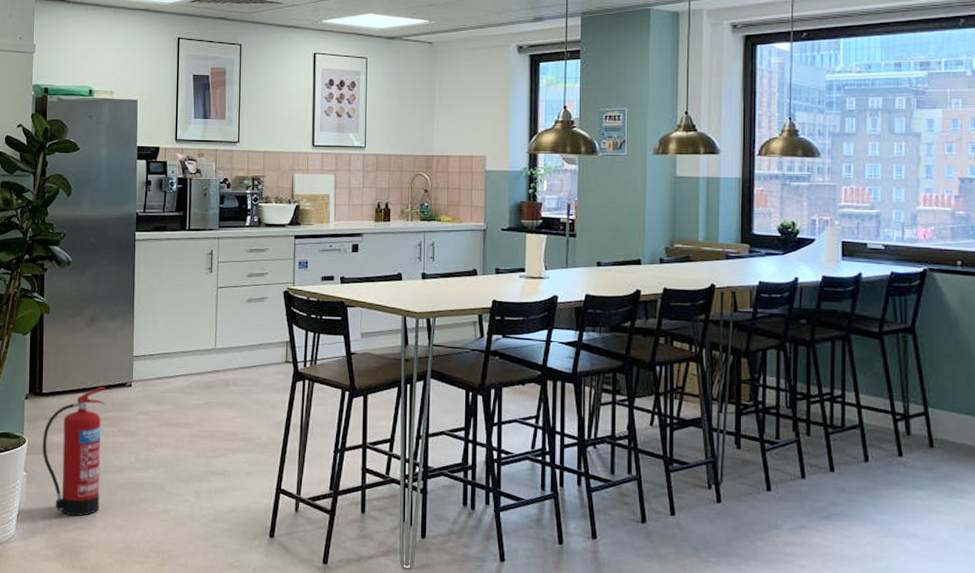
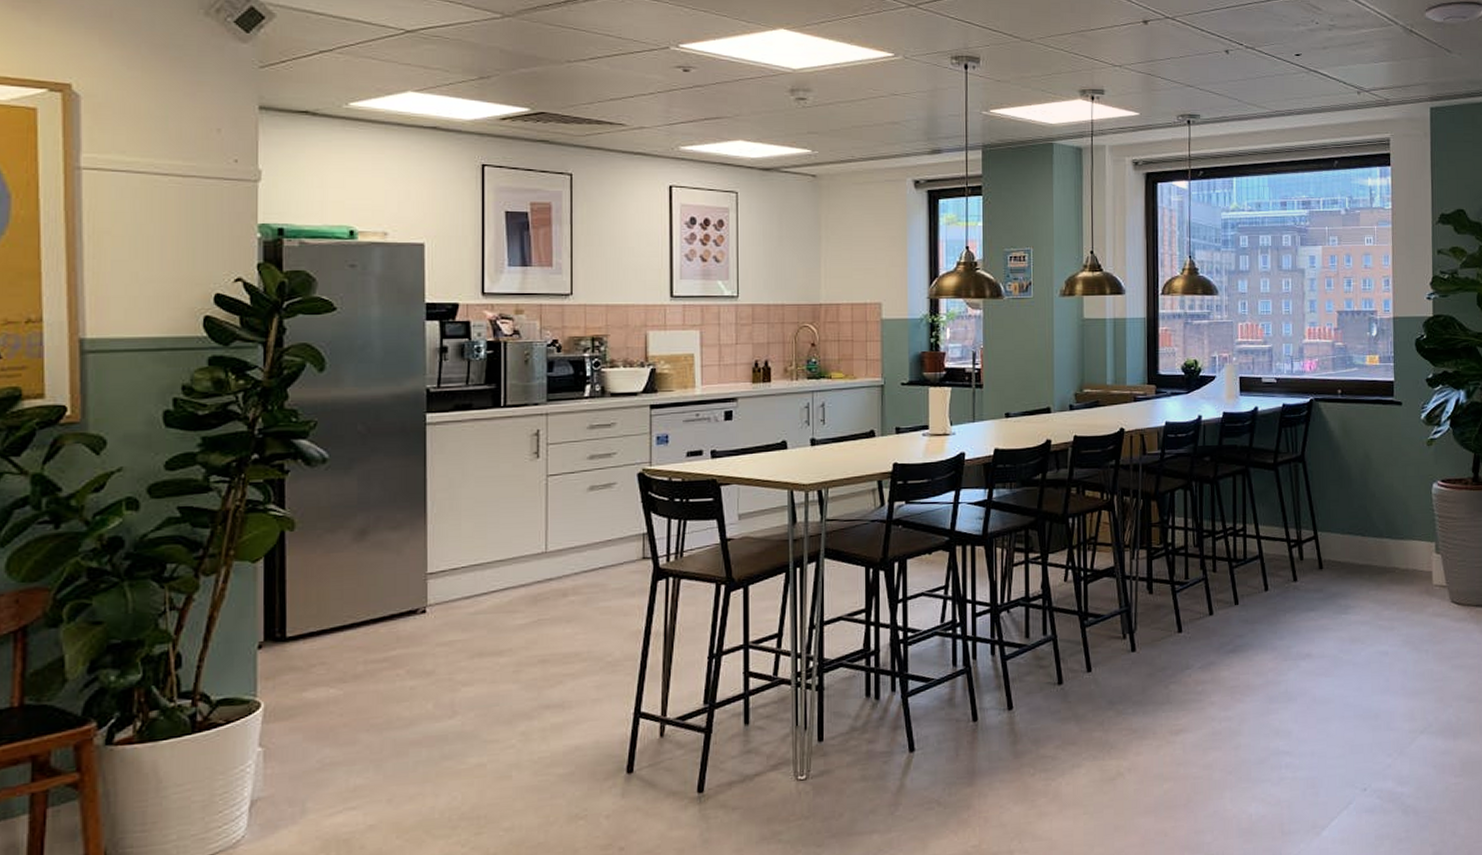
fire extinguisher: present [42,387,106,517] -> none [287,618,387,795]

